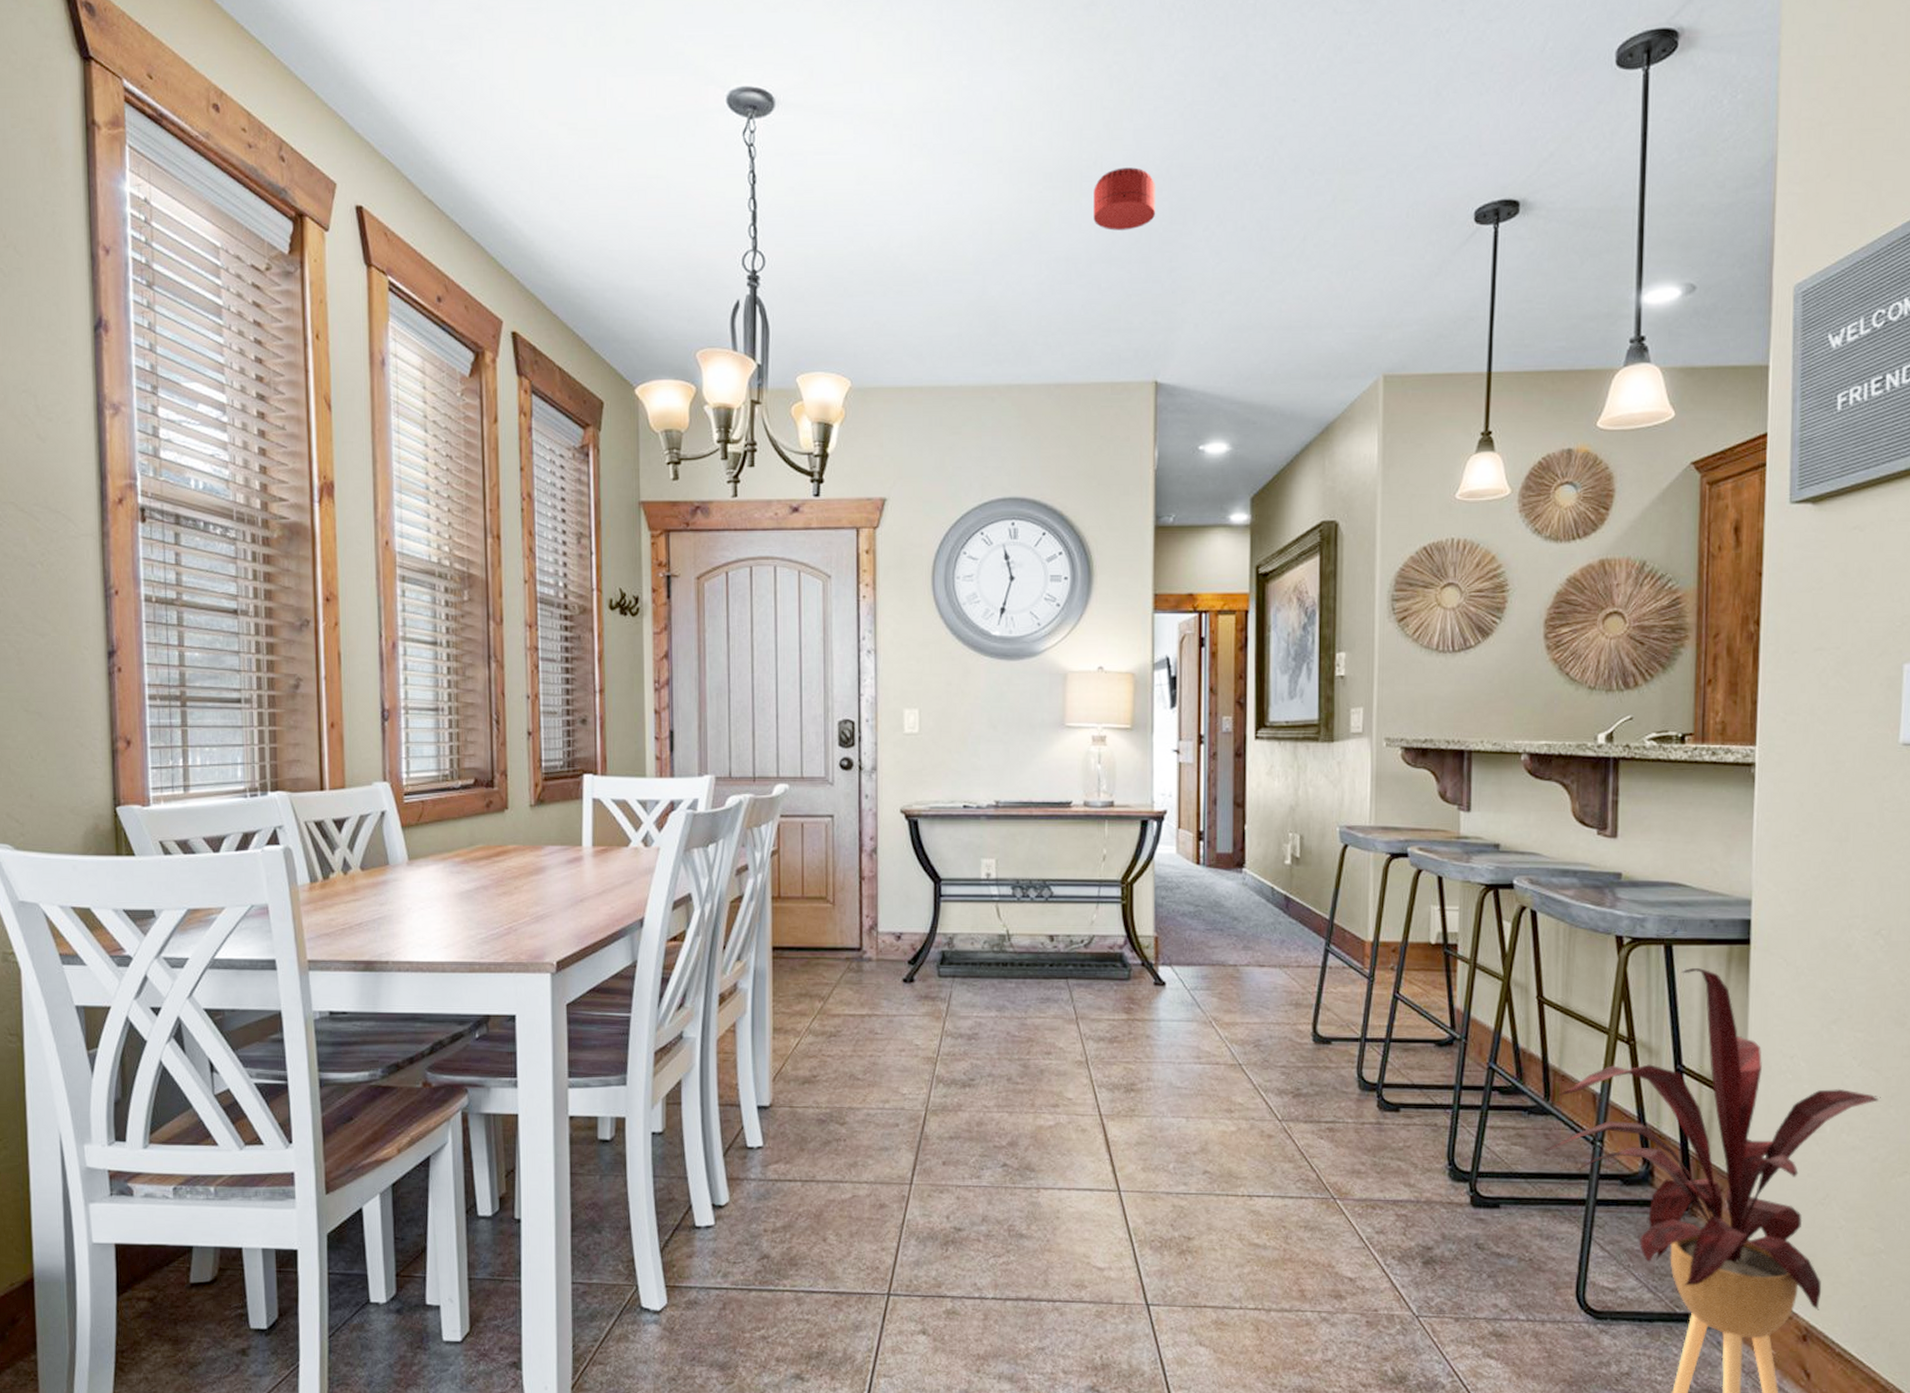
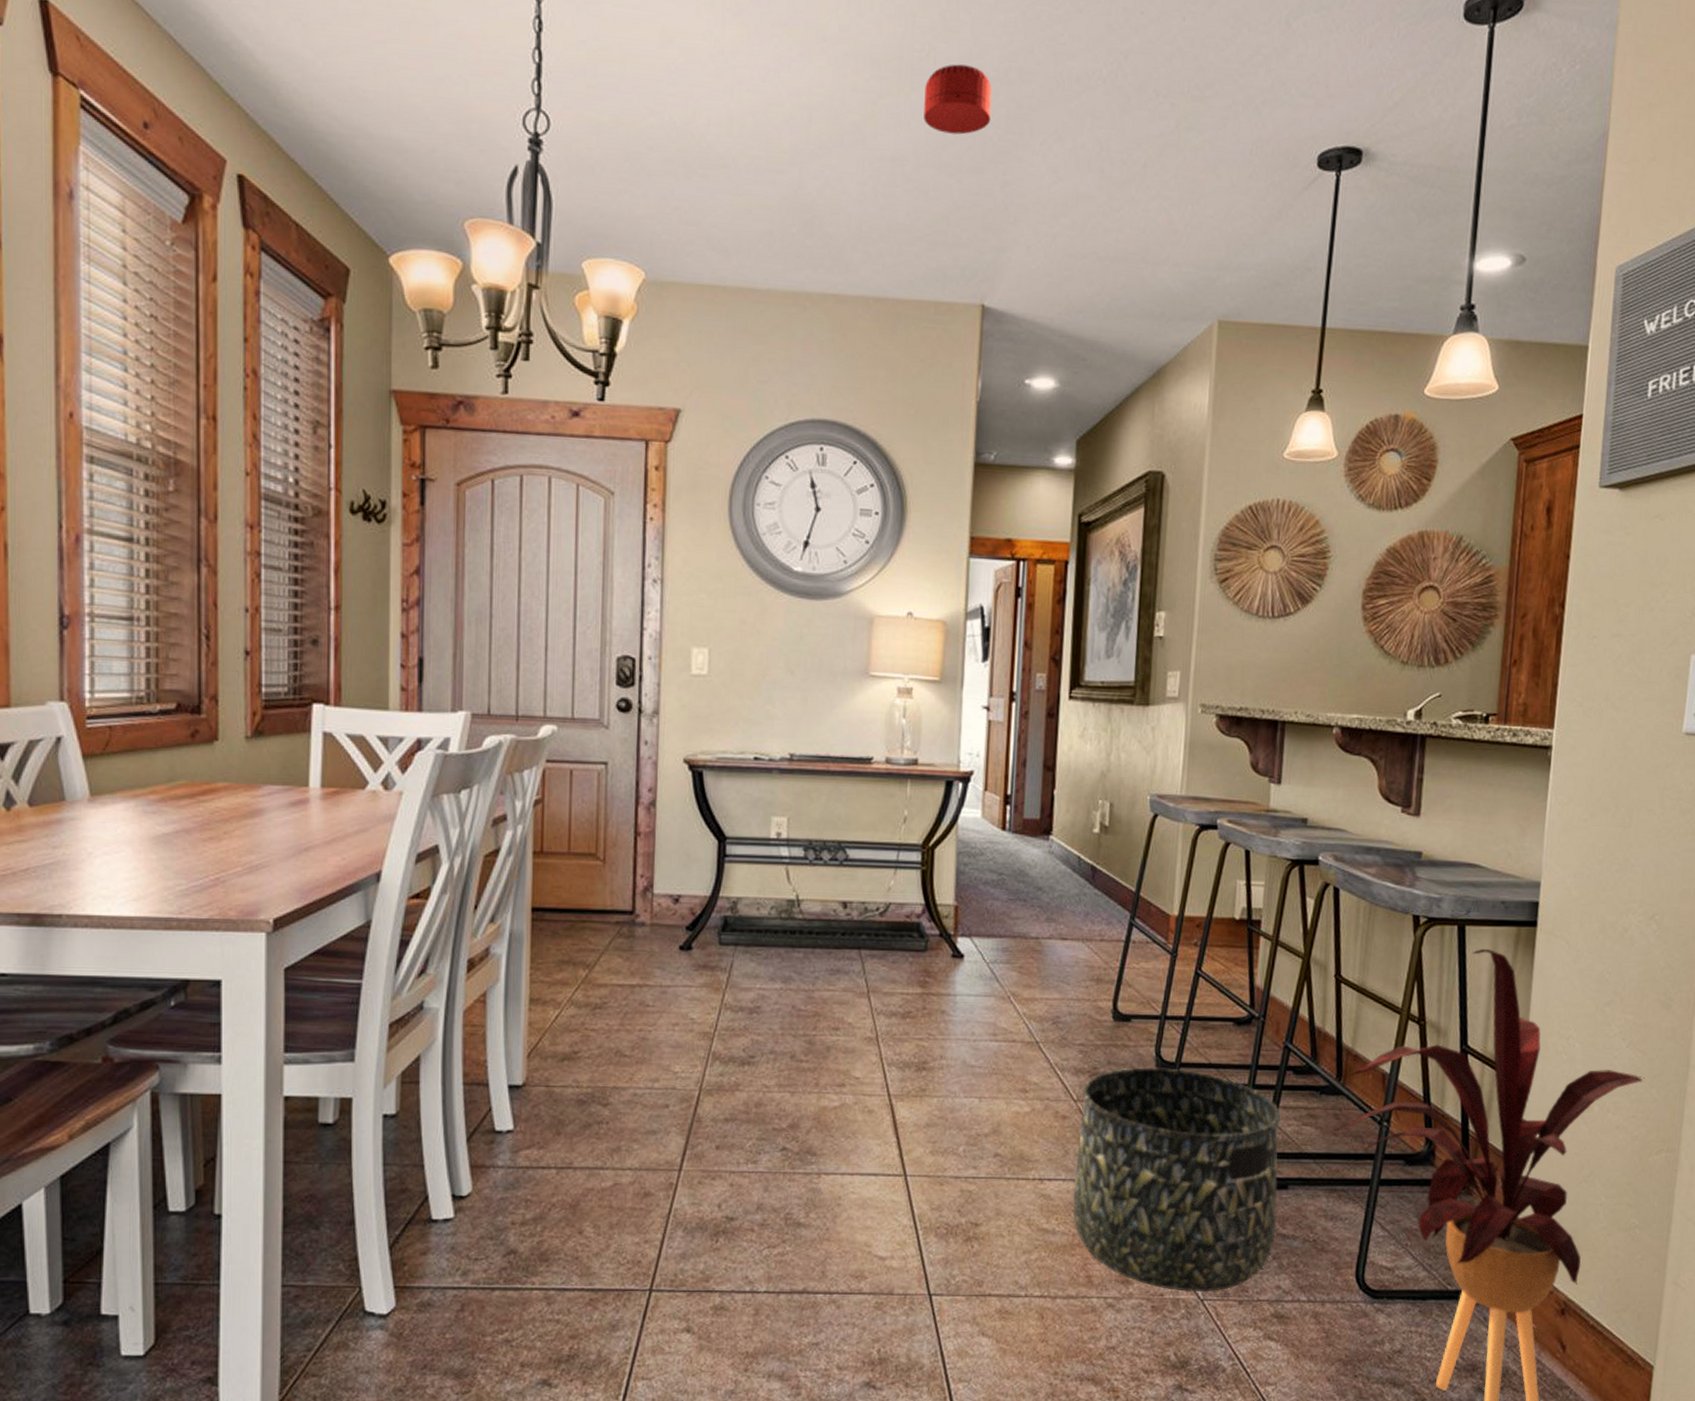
basket: none [1282,1088,1489,1309] -> present [1072,1067,1281,1293]

